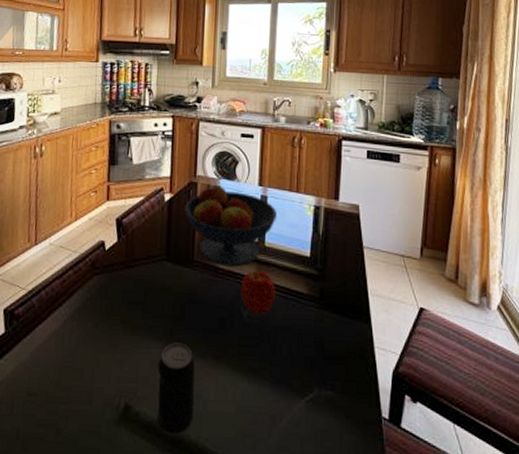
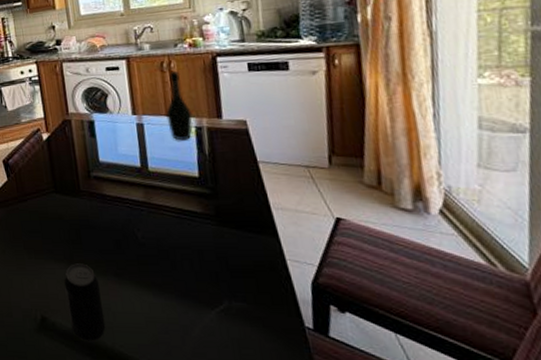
fruit bowl: present [184,184,278,267] -> none [63,119,158,193]
apple: present [240,271,276,315] -> none [130,194,168,235]
wine bottle: none [289,148,313,218] -> present [165,71,193,141]

